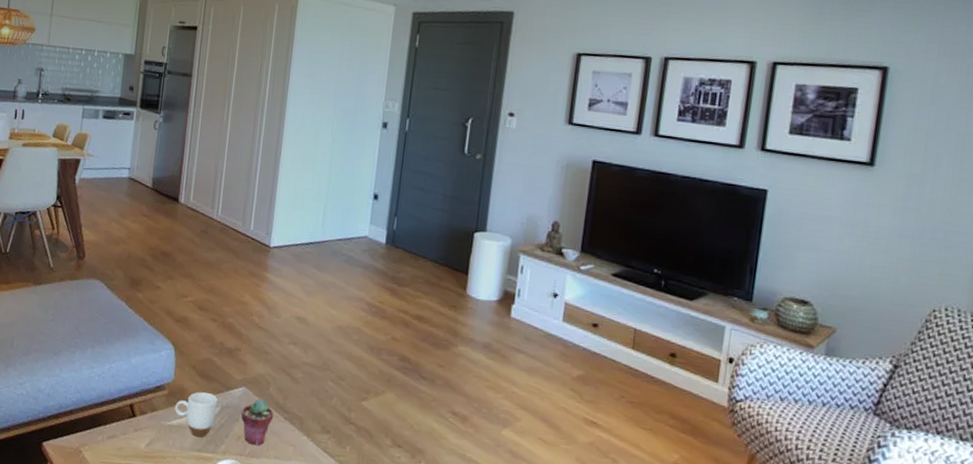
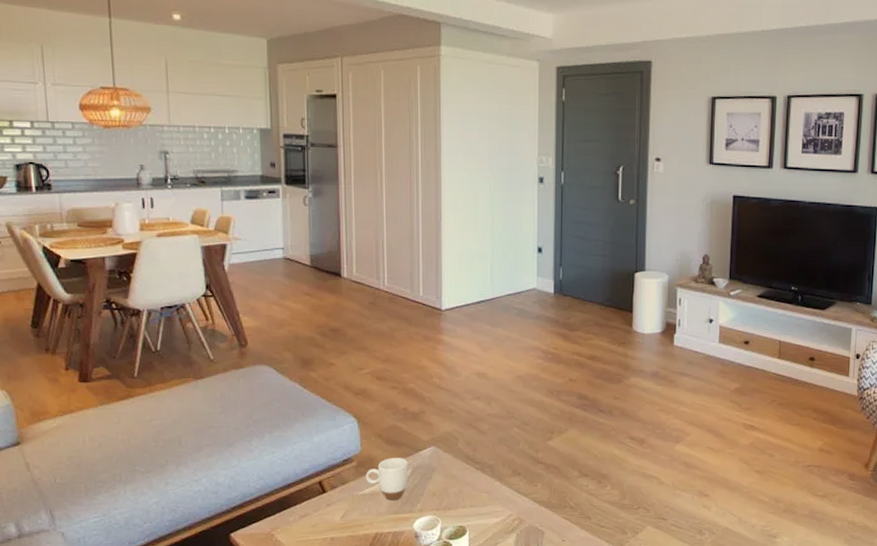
potted succulent: present [241,399,274,445] -> none [433,455,466,498]

